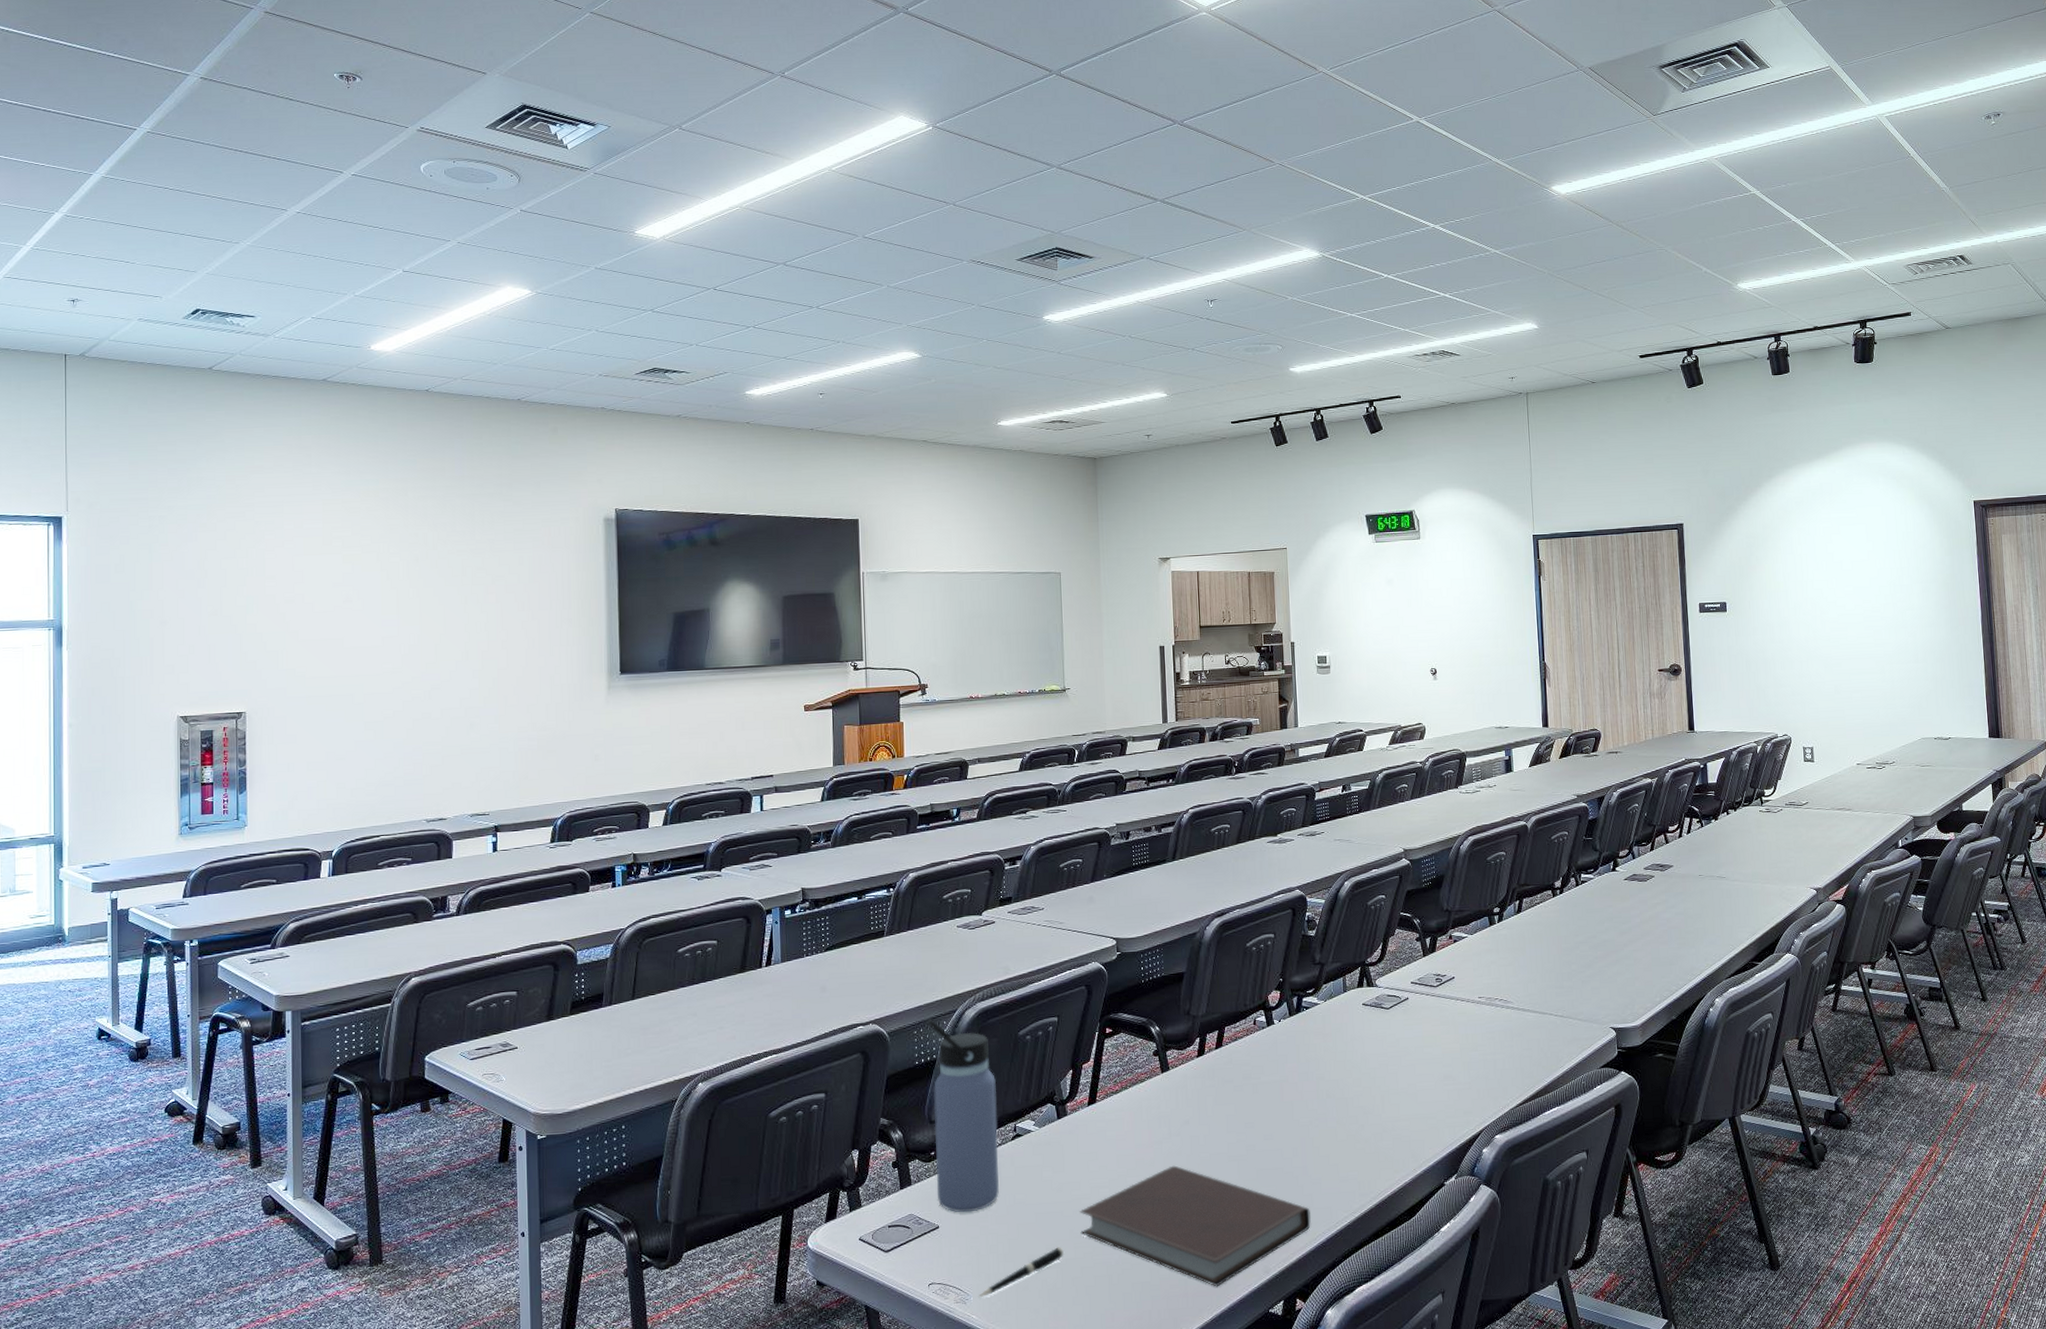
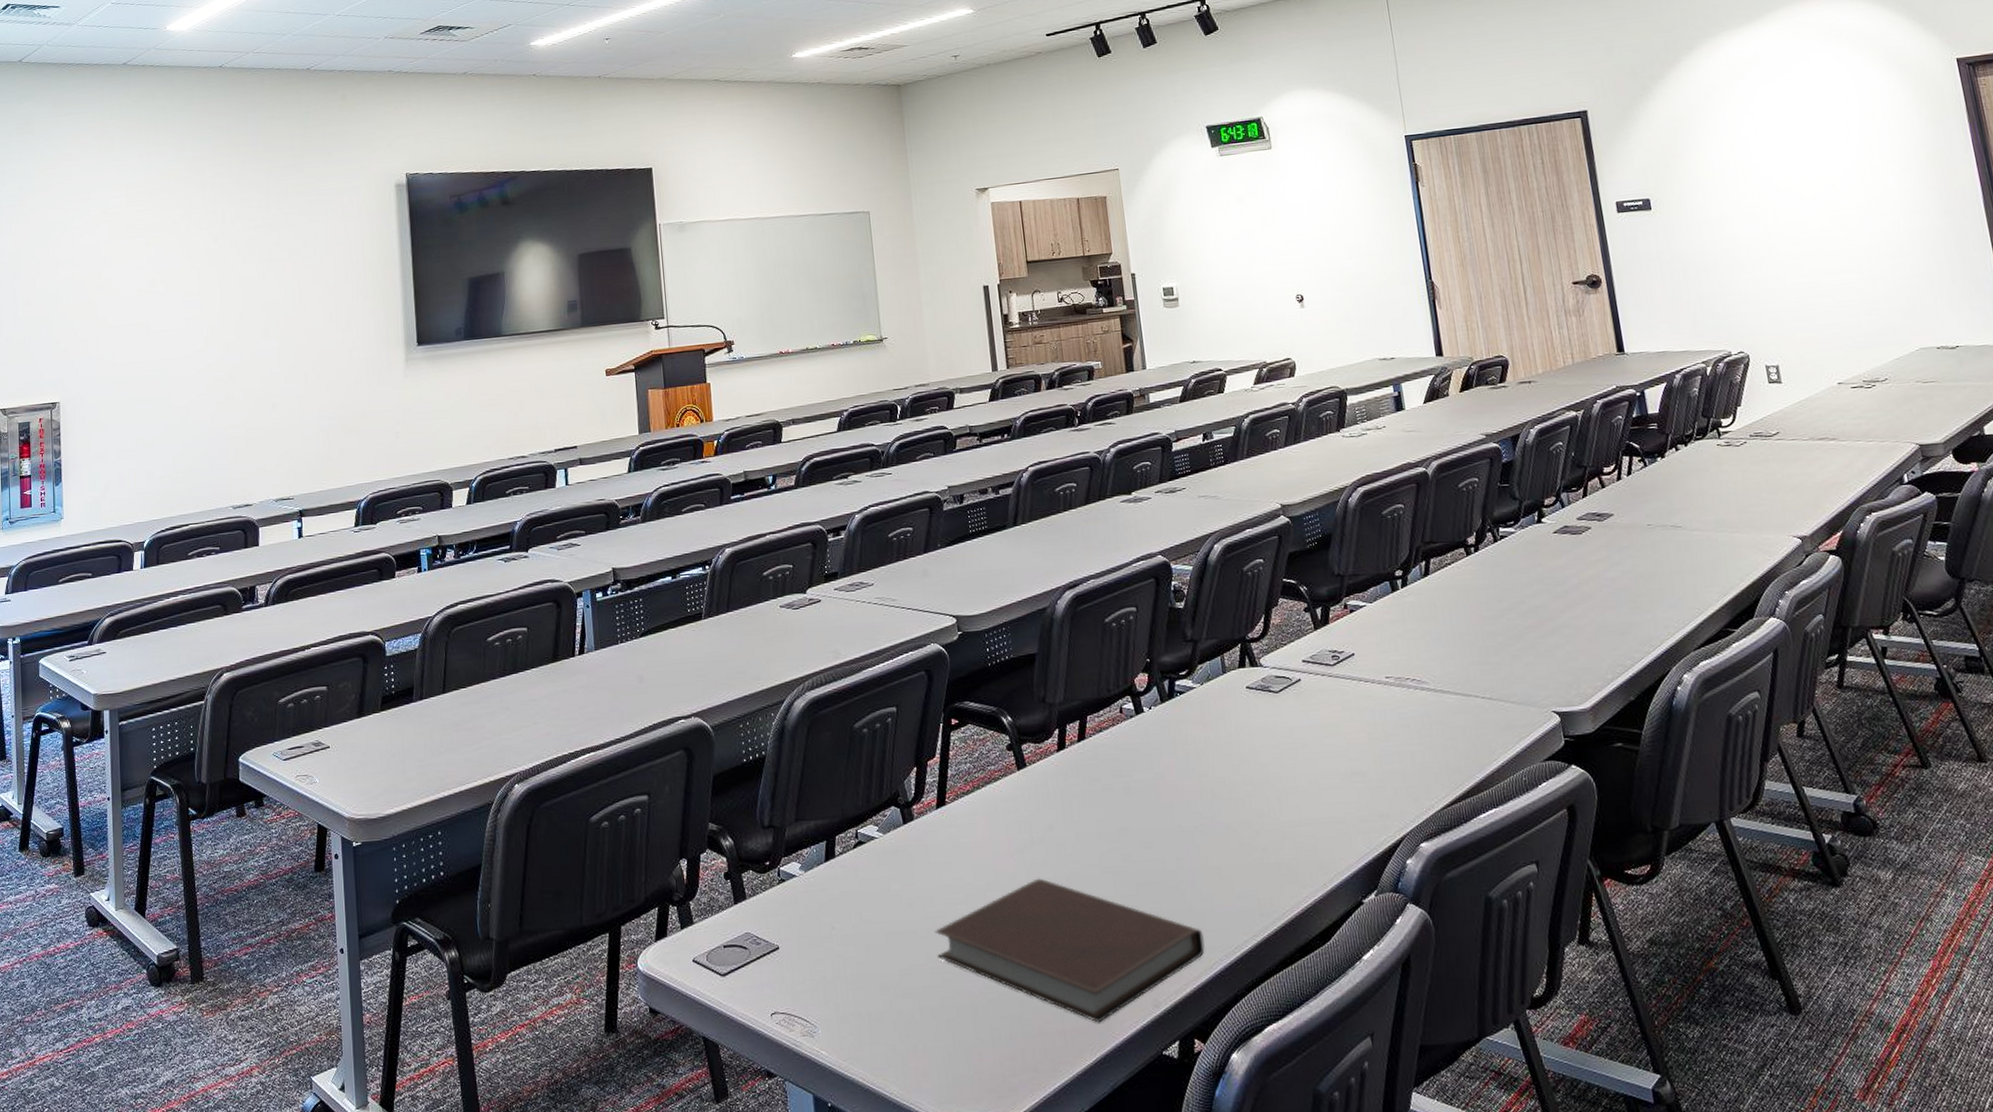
water bottle: present [926,1019,999,1213] -> none [753,711,843,932]
pen: present [977,1247,1065,1298] -> none [826,972,921,1031]

